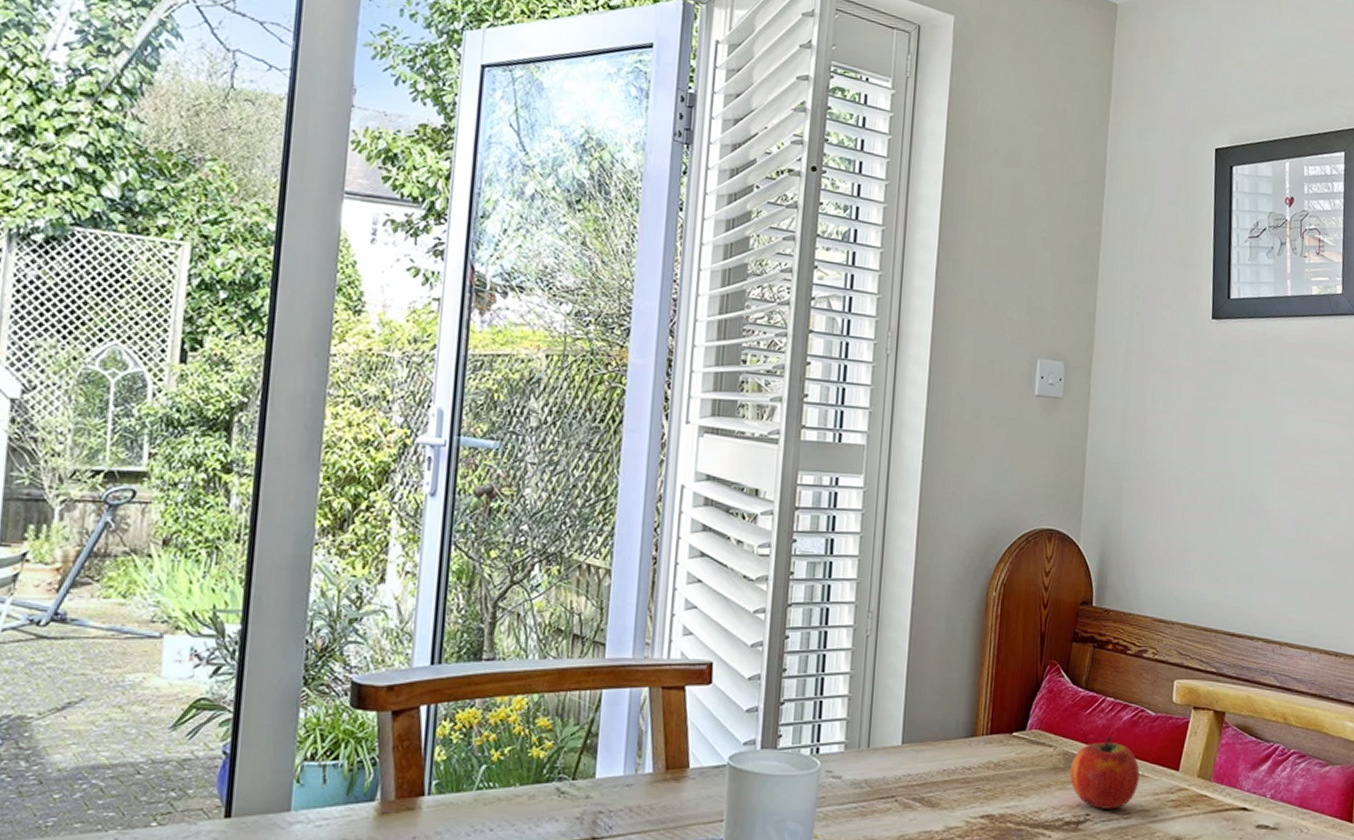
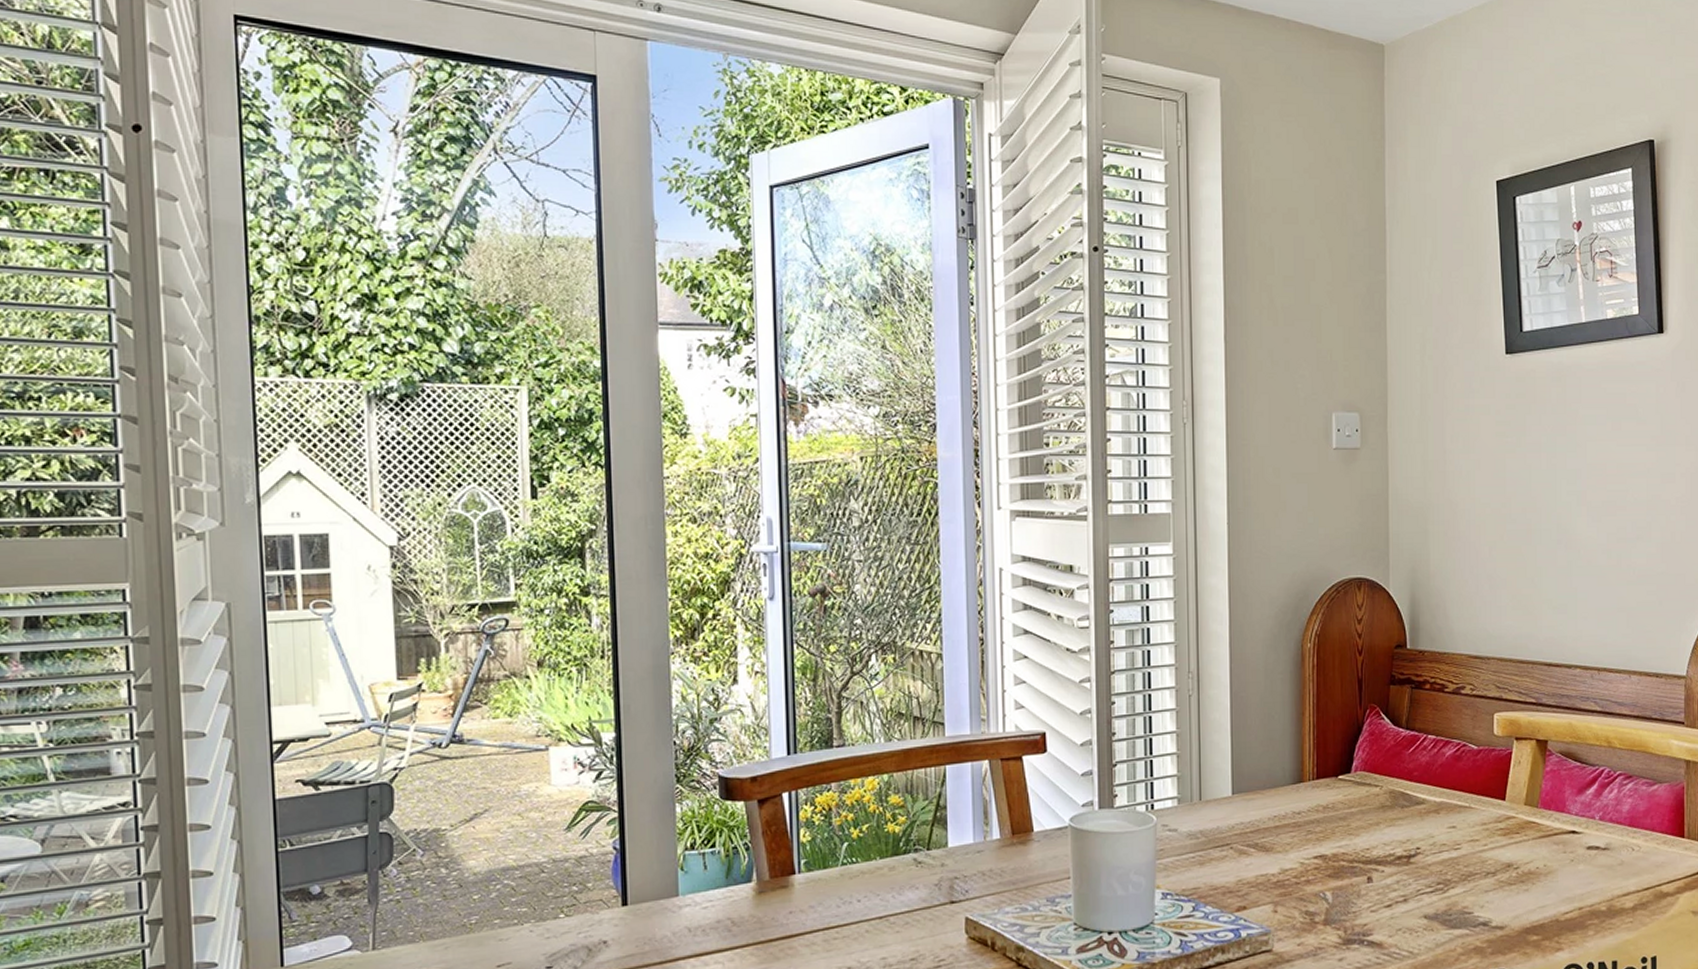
fruit: present [1070,737,1140,809] -> none [1398,773,1466,842]

